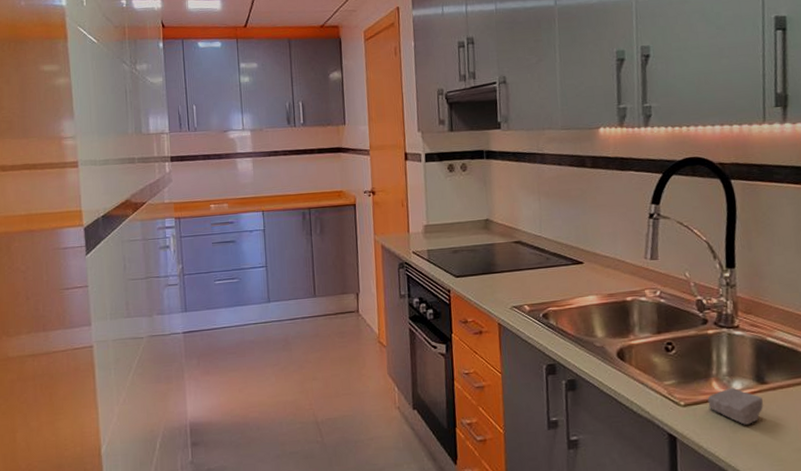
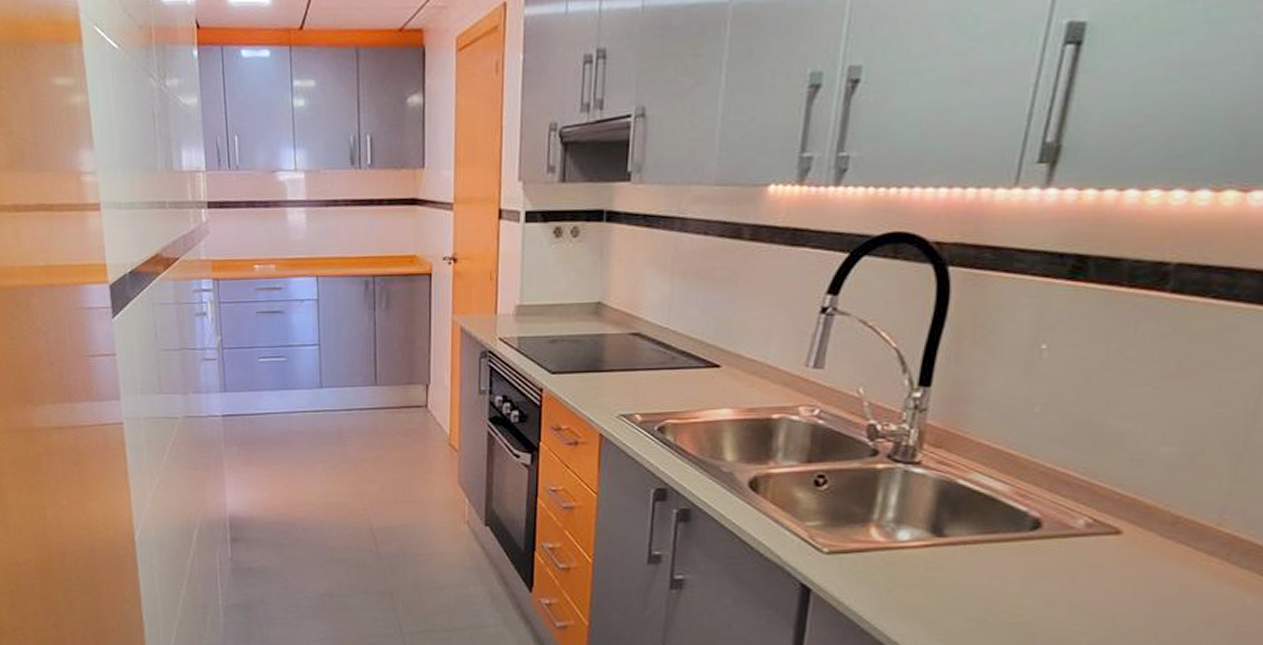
soap bar: present [707,387,763,425] -> none [860,537,935,584]

